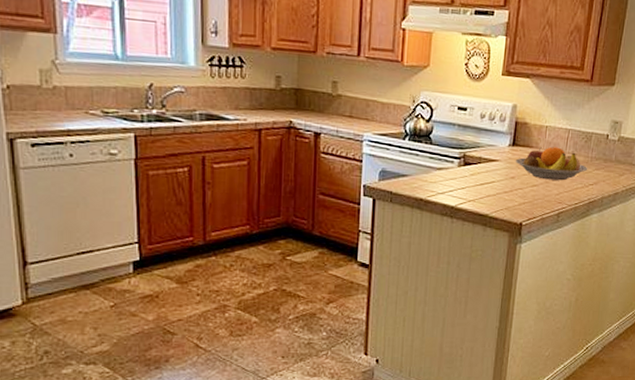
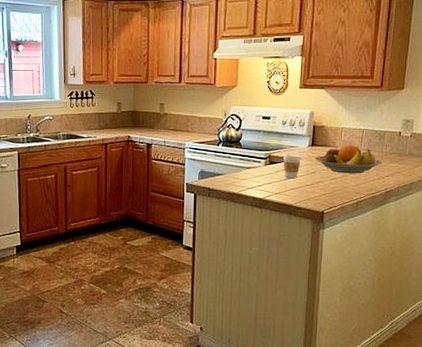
coffee cup: none [479,154,500,184] -> present [283,154,301,179]

